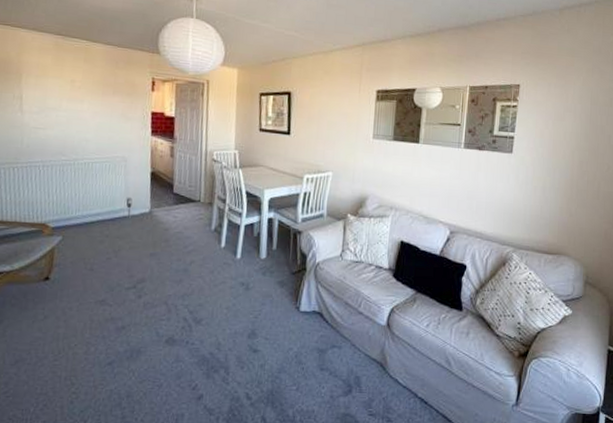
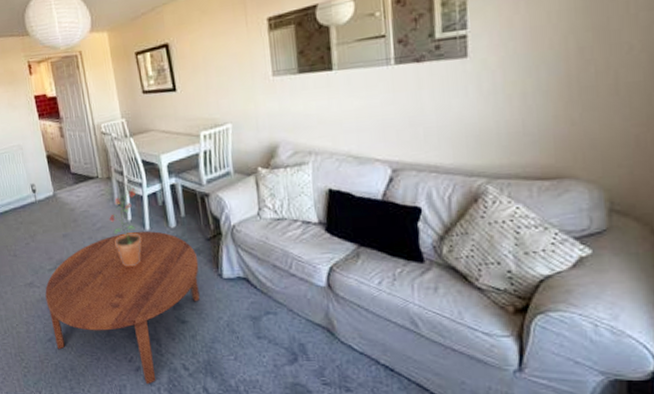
coffee table: none [115,258,281,414] -> present [45,231,200,385]
potted plant: none [201,216,235,293] -> present [108,187,141,267]

